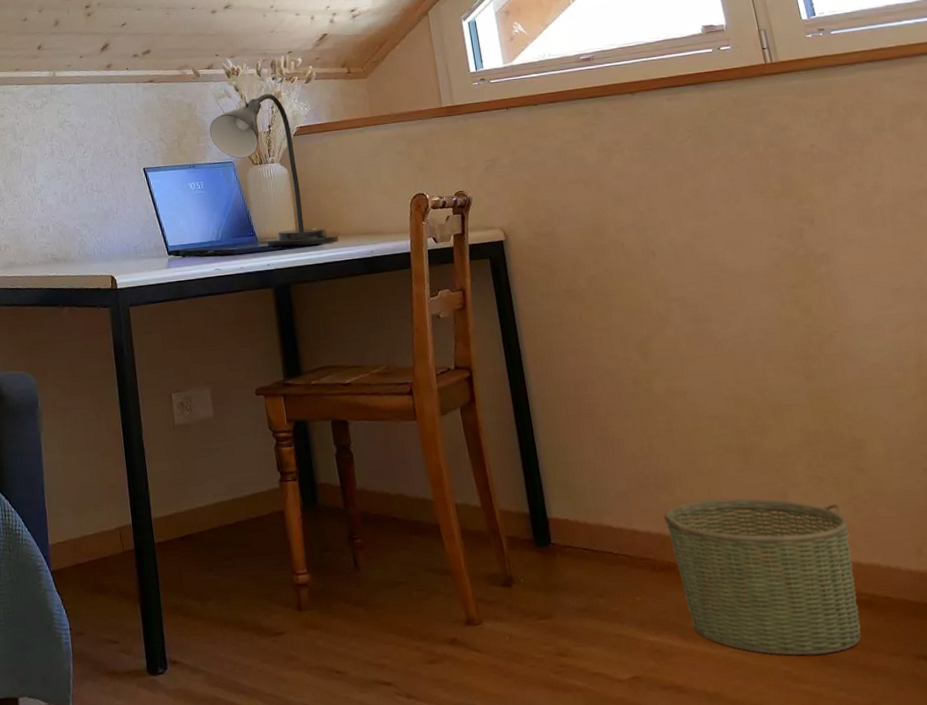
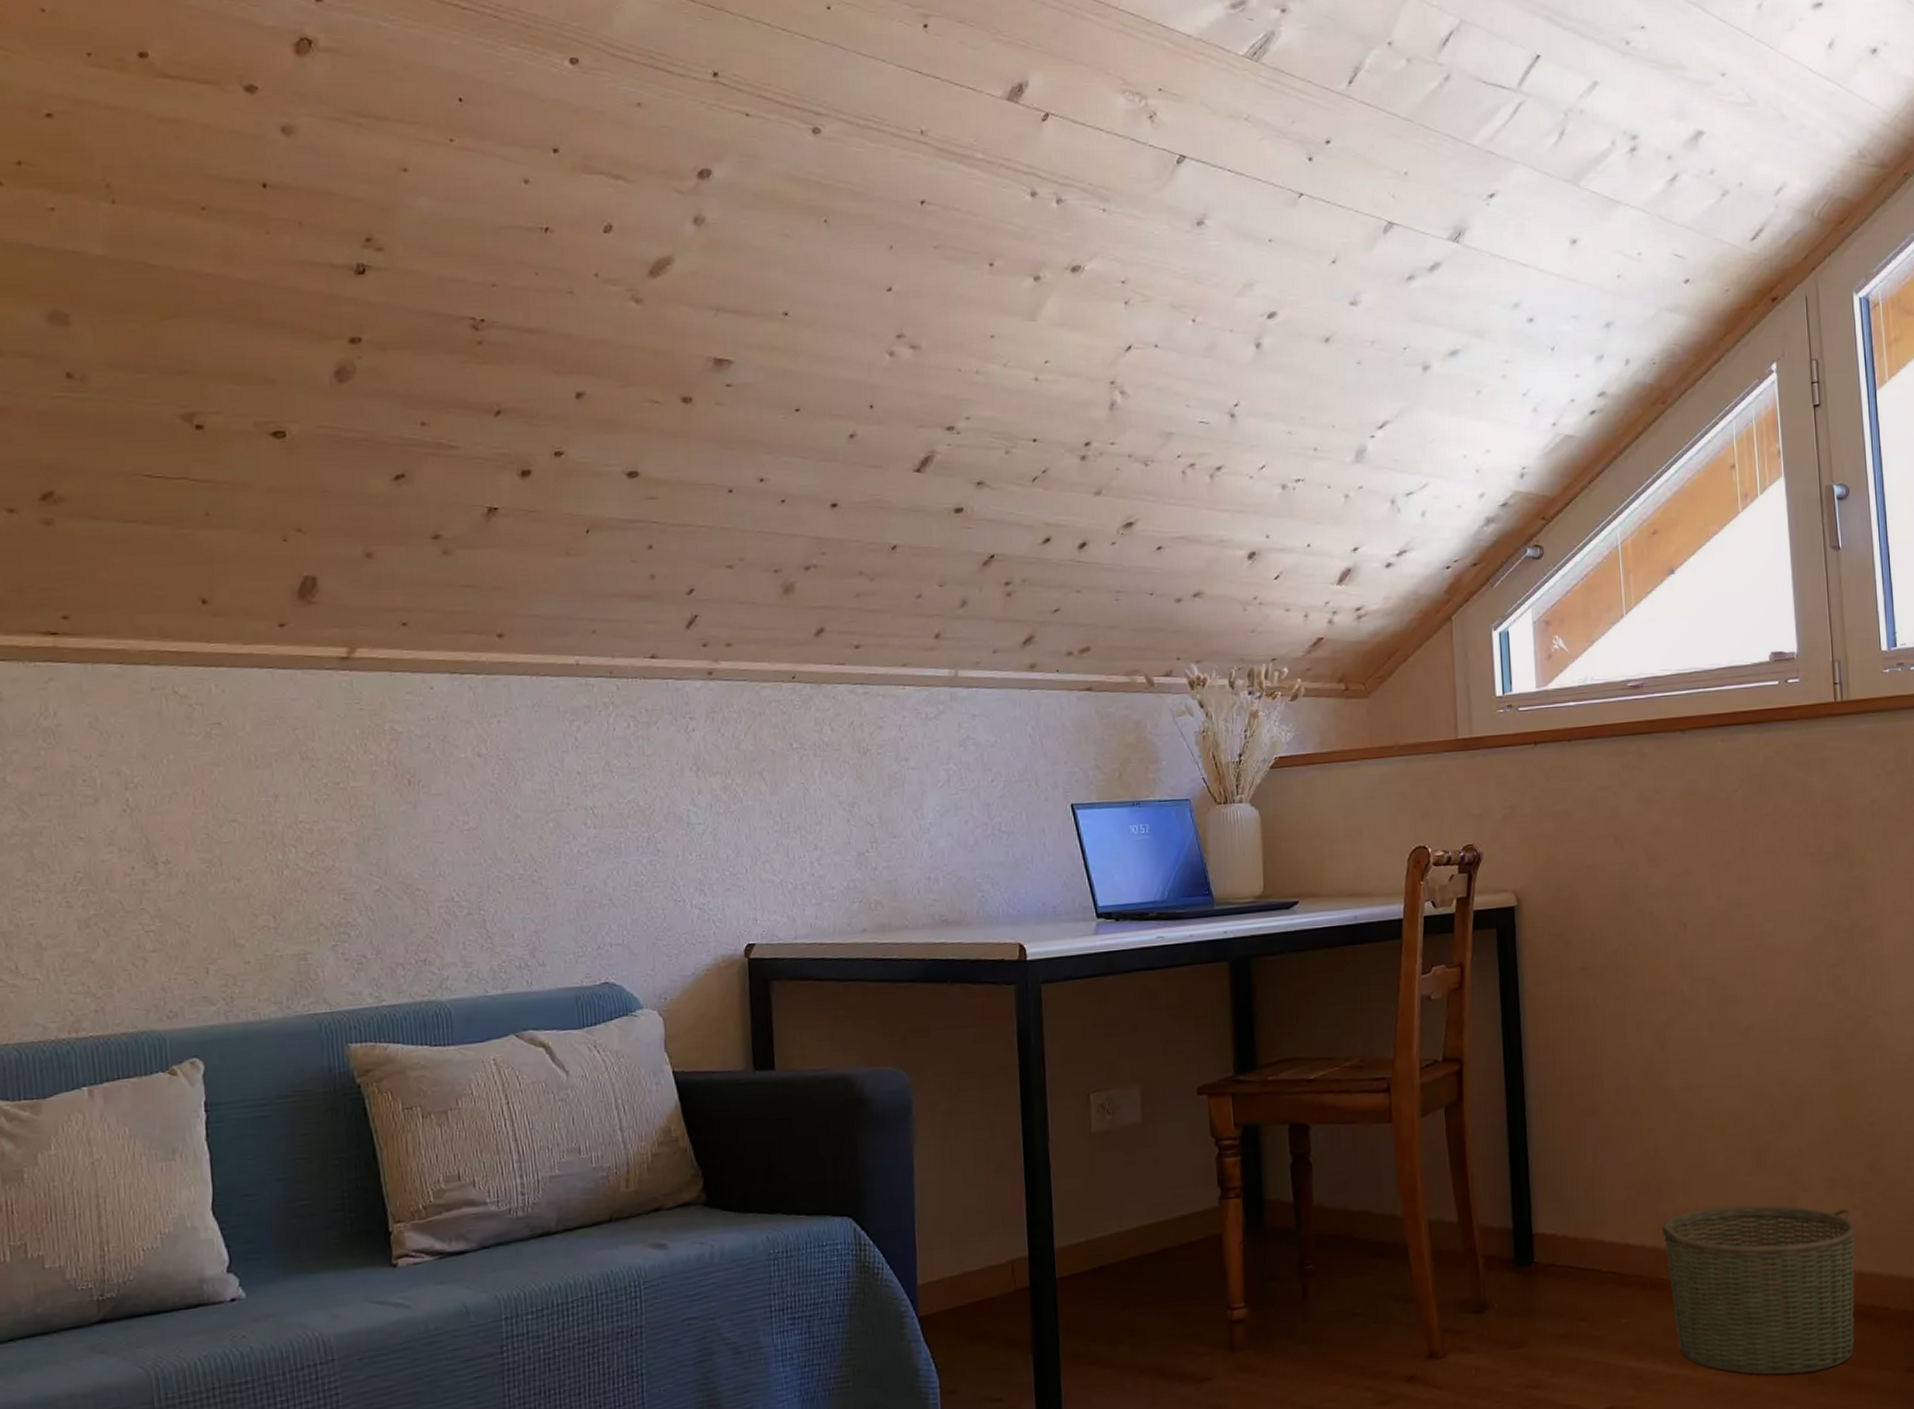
desk lamp: present [209,93,339,248] -> none [1161,711,1317,910]

